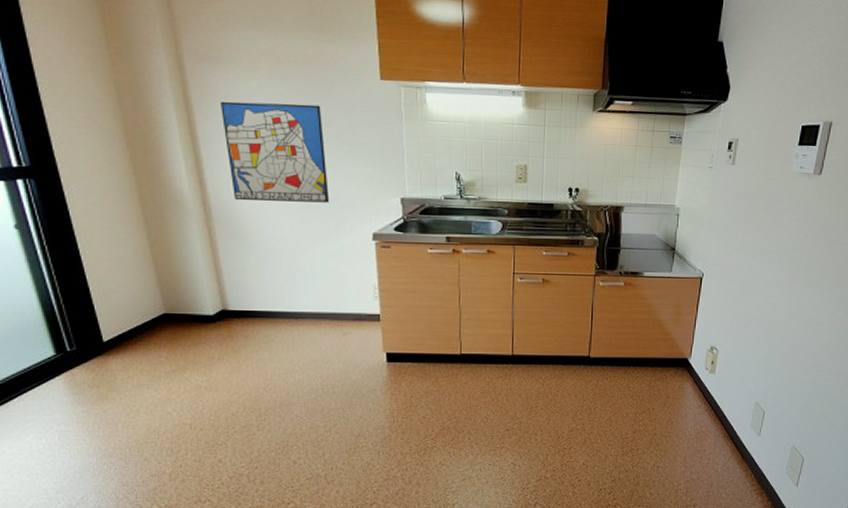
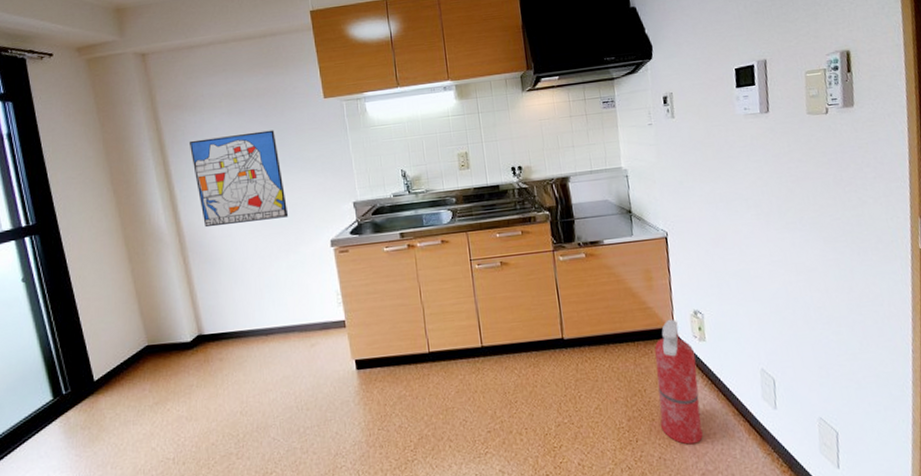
fire extinguisher: none [660,351,703,457] -> present [654,318,703,445]

